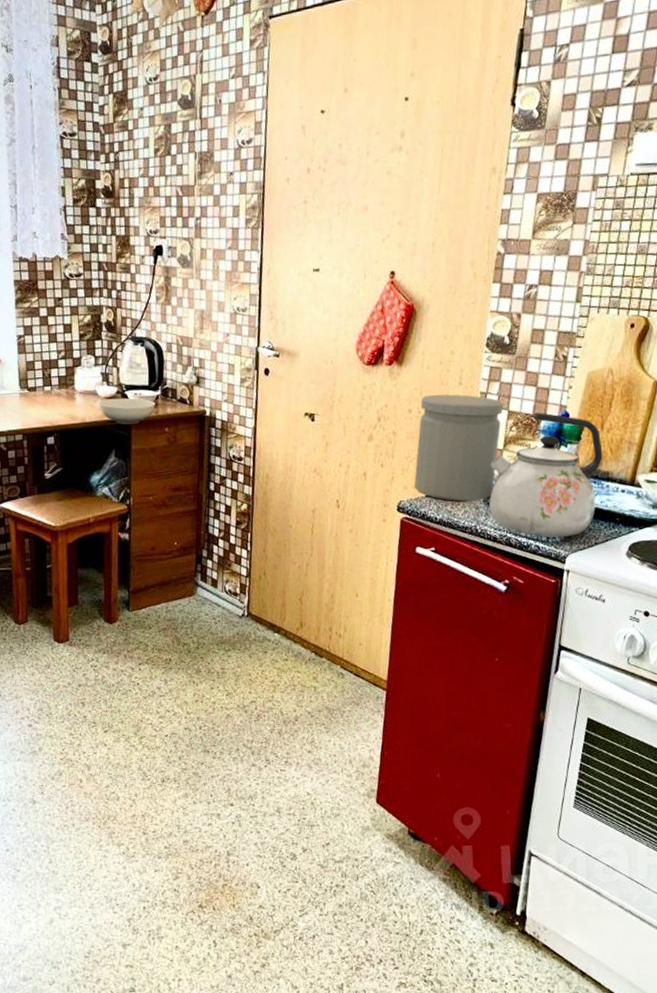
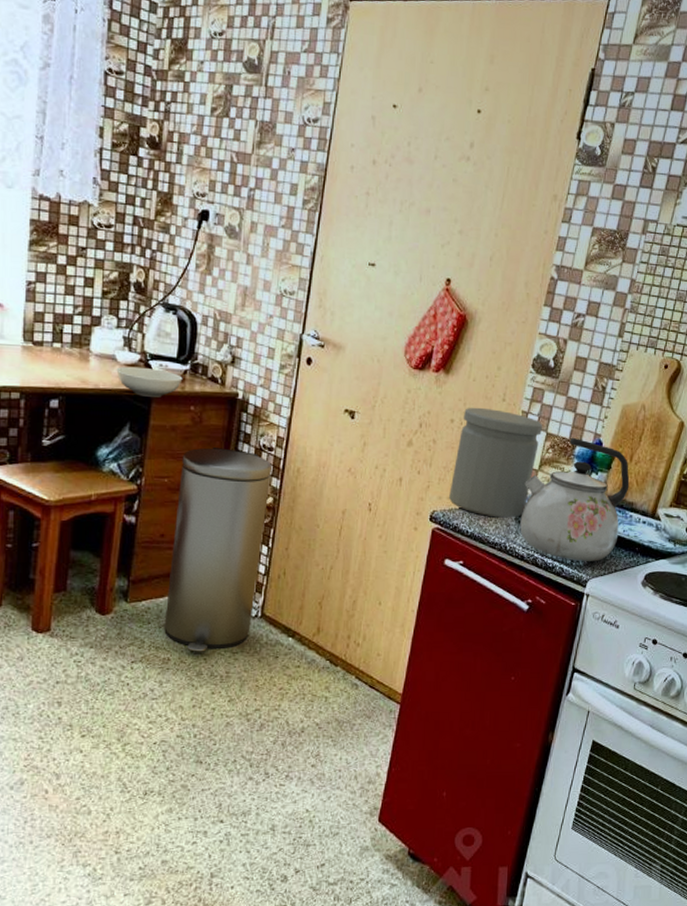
pedal bin: none [162,462,244,652] -> present [164,446,273,652]

